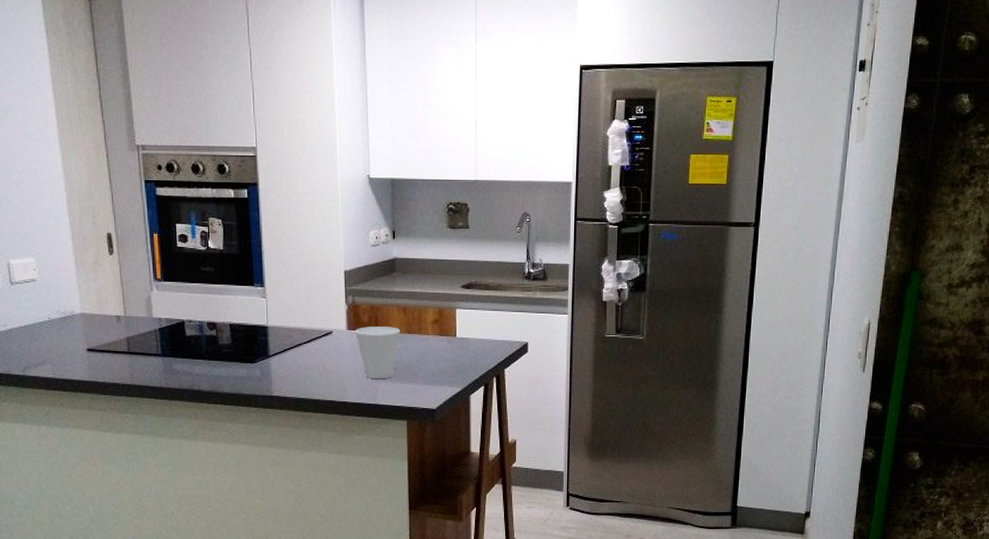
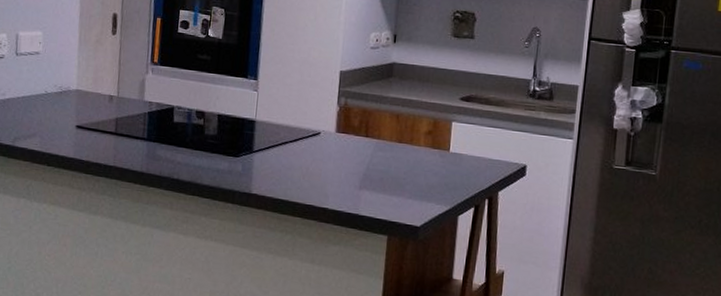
cup: present [354,327,401,379] -> none [343,131,391,188]

